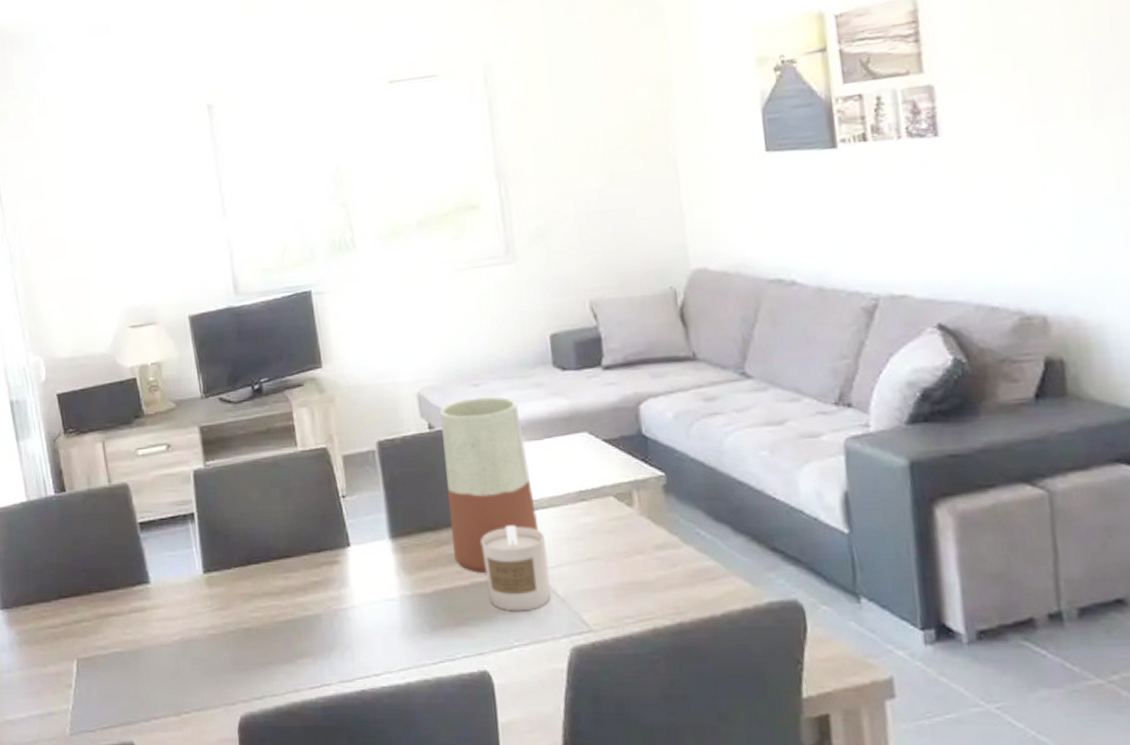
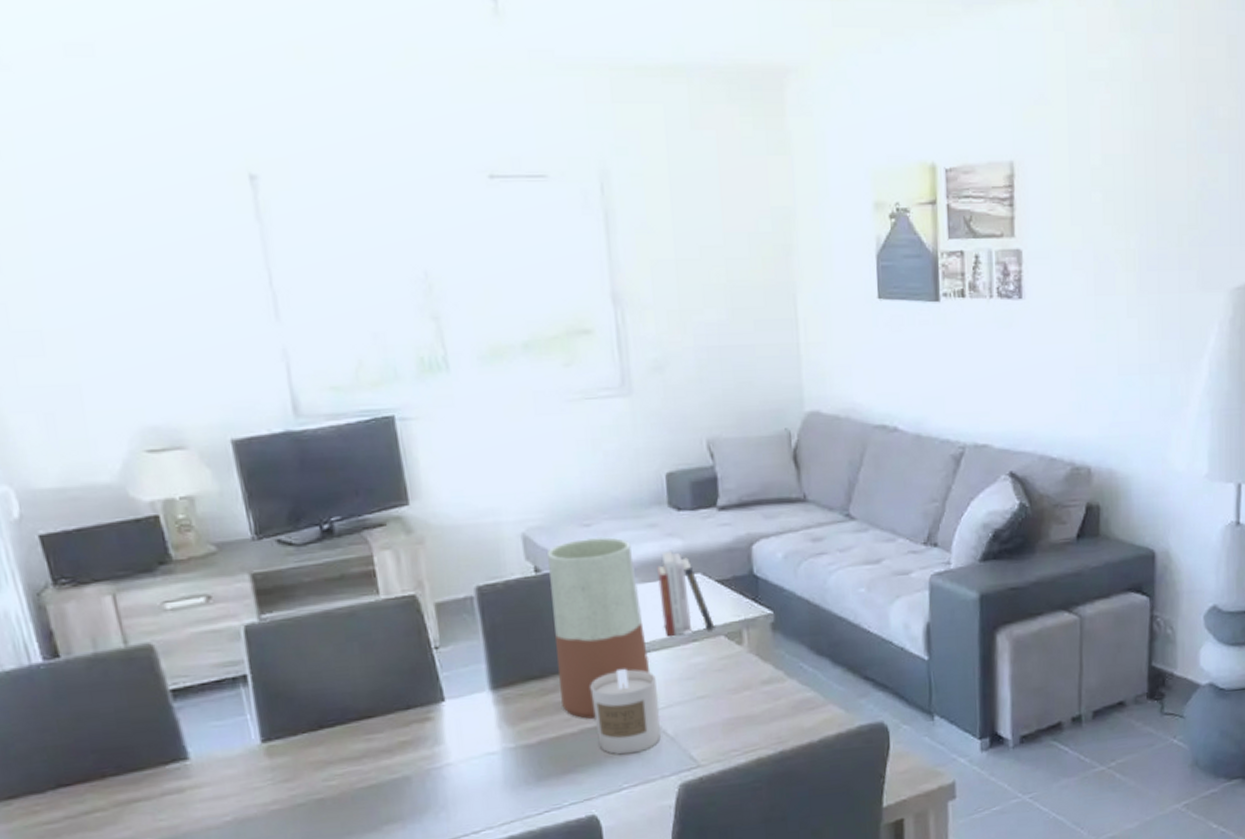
books: none [543,410,603,494] -> present [657,551,715,636]

